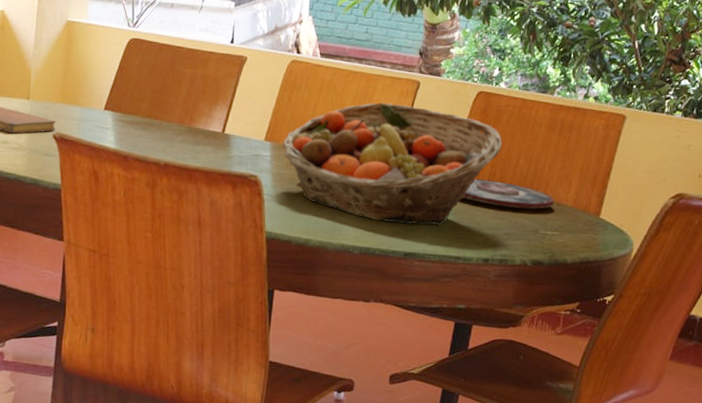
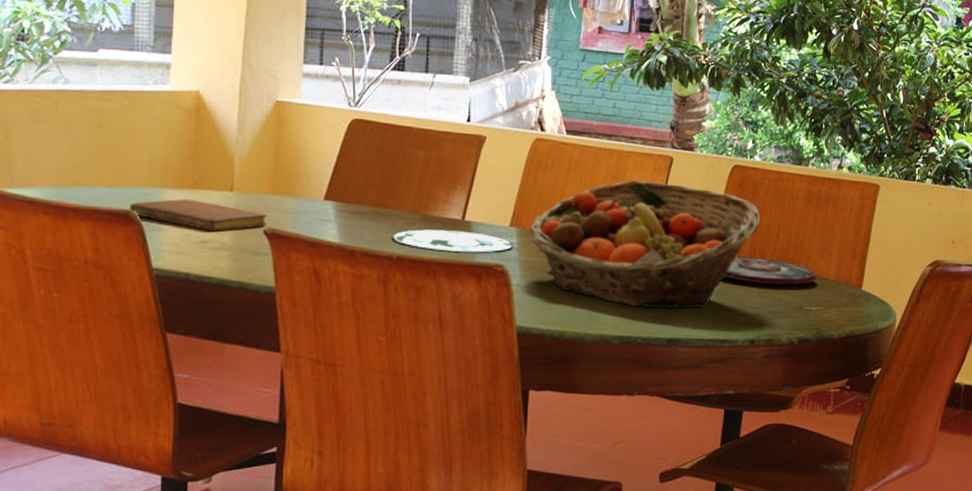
plate: none [160,139,267,163] -> present [391,229,514,253]

